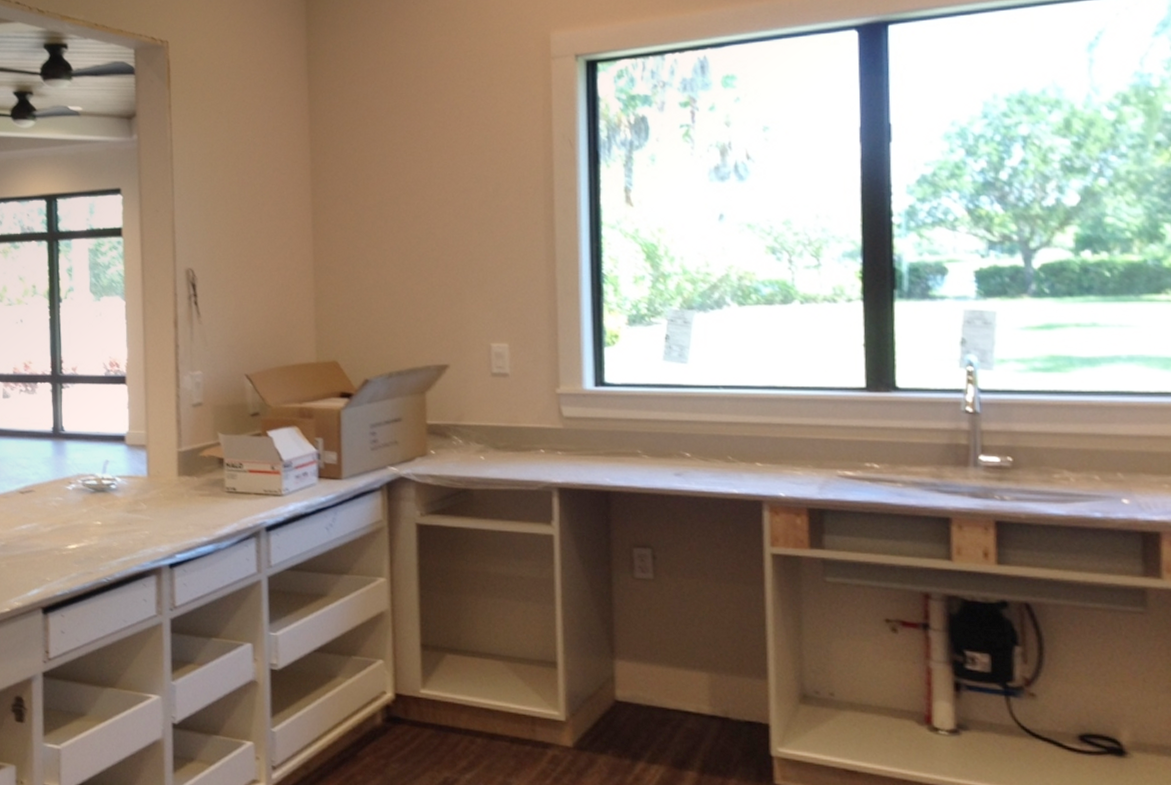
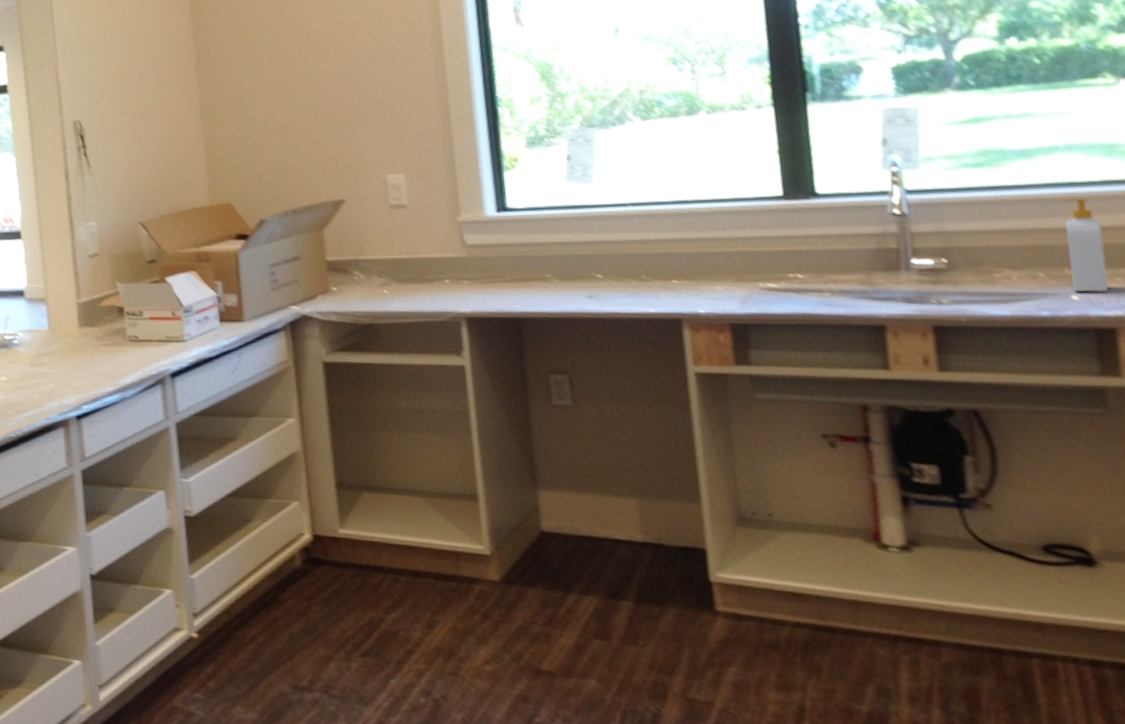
soap bottle: none [1119,407,1157,498] -> present [1060,198,1109,293]

